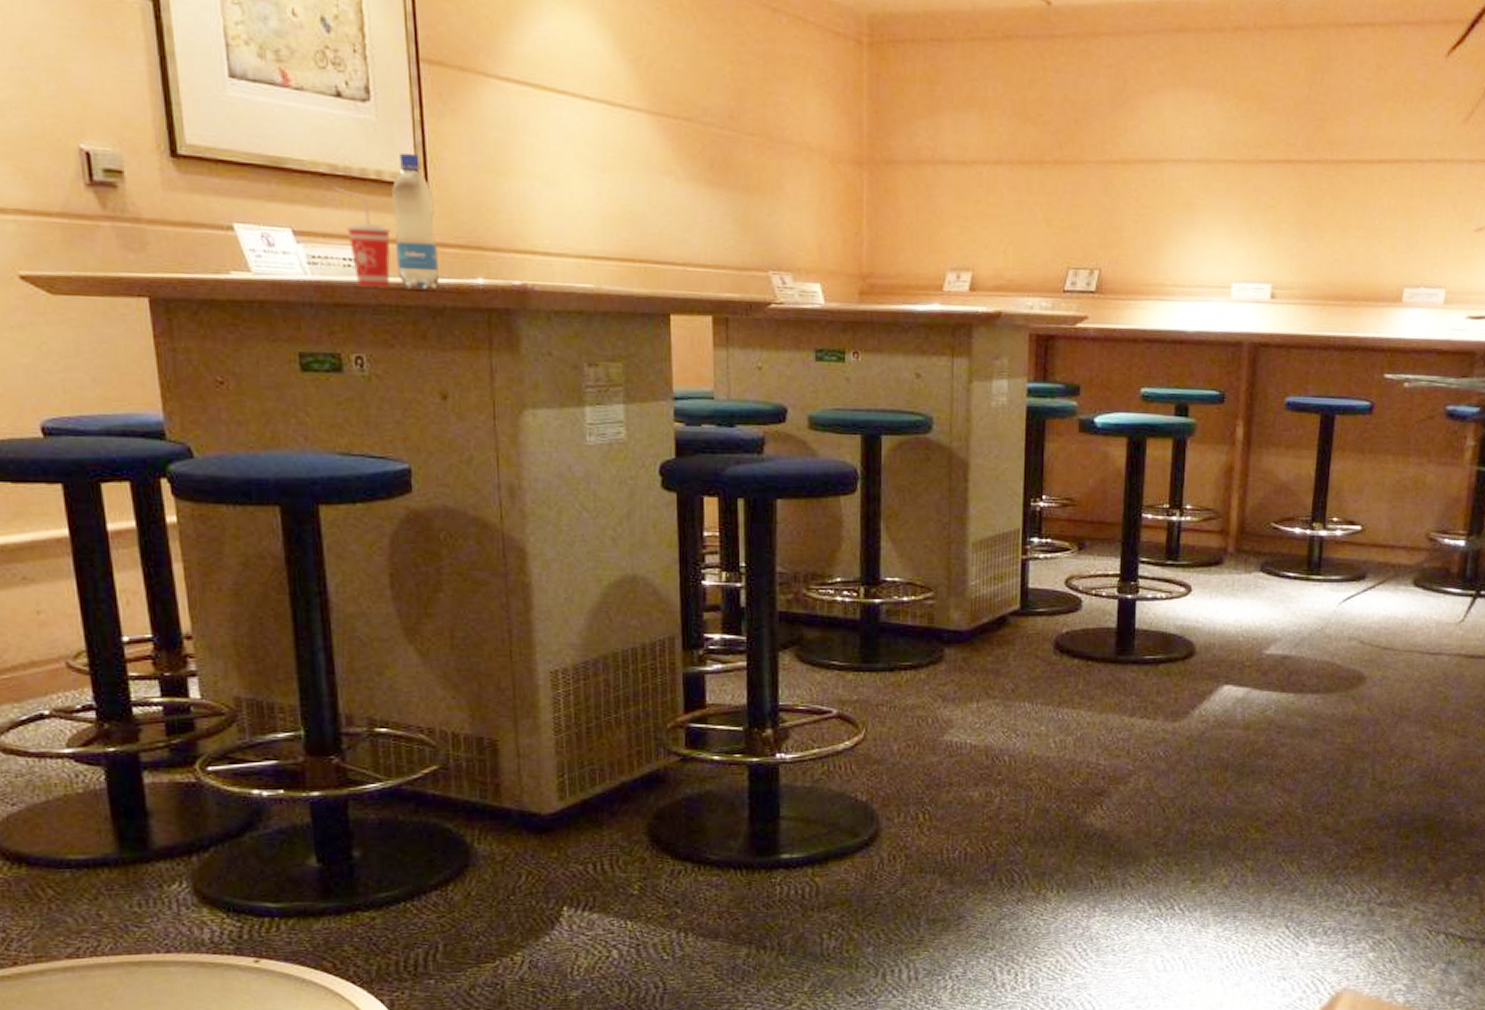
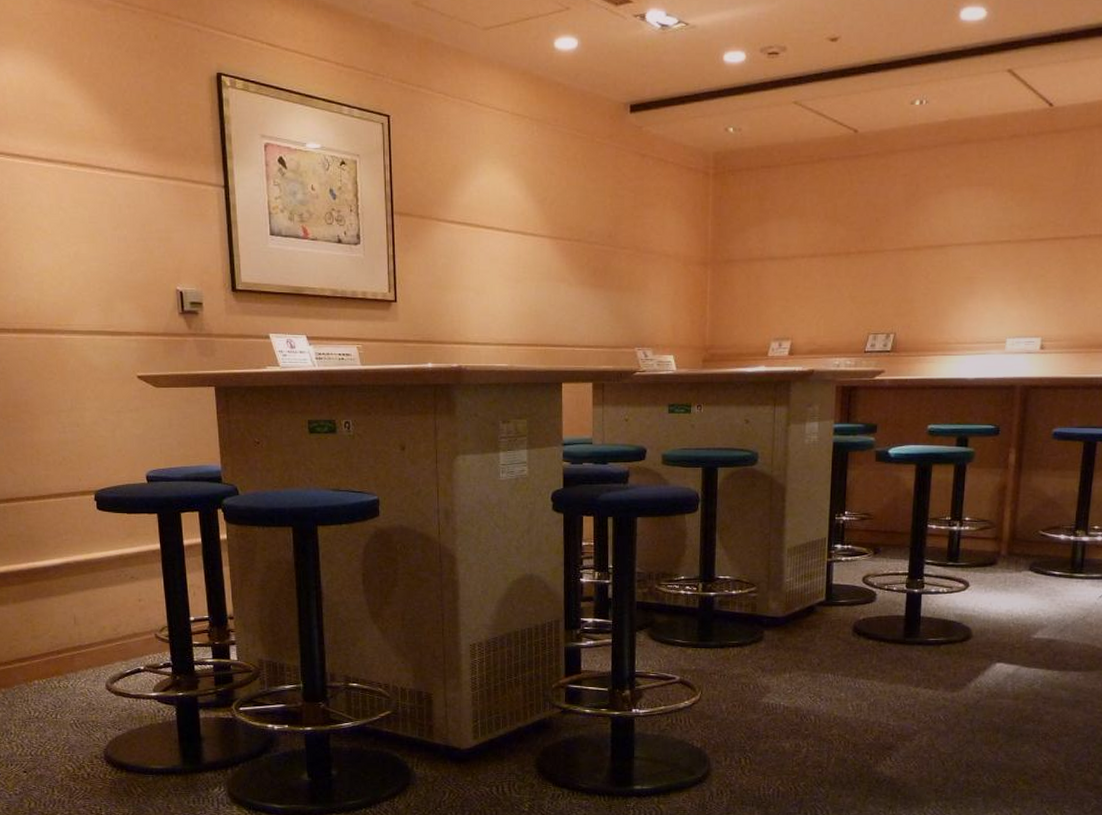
beverage cup: present [334,187,391,288] -> none [335,305,371,373]
bottle: present [392,152,439,291] -> none [373,278,402,373]

